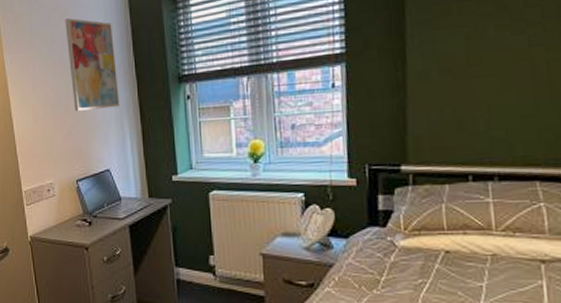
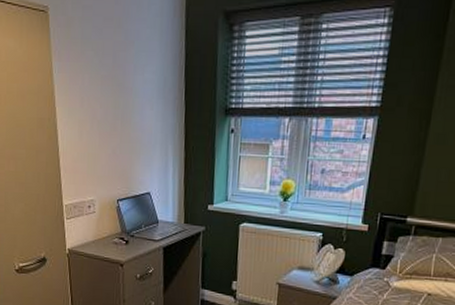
wall art: present [65,18,120,111] -> none [118,32,167,132]

